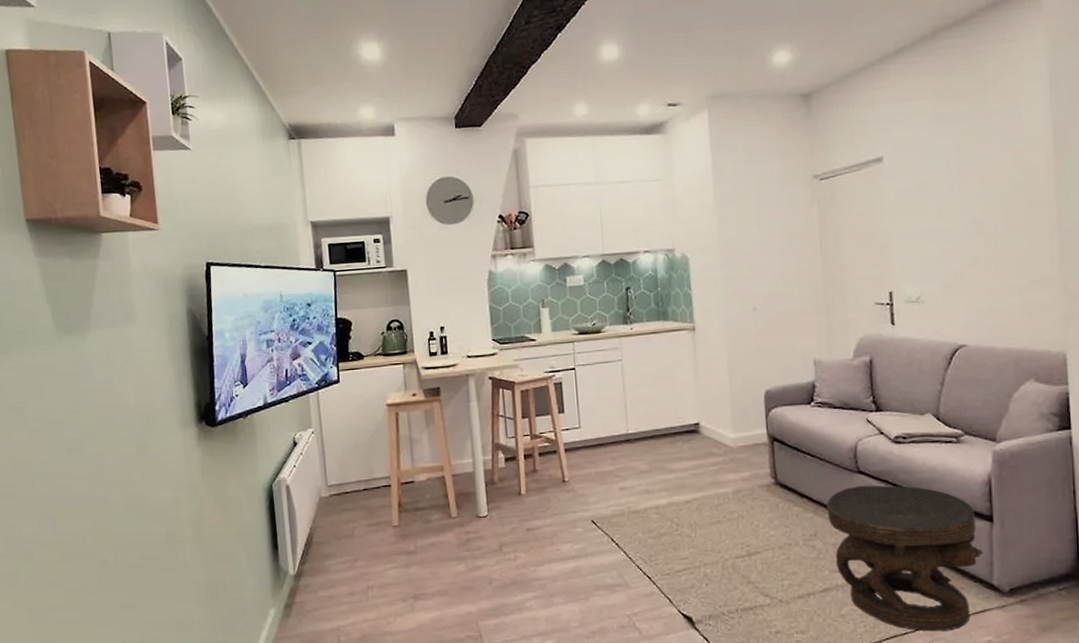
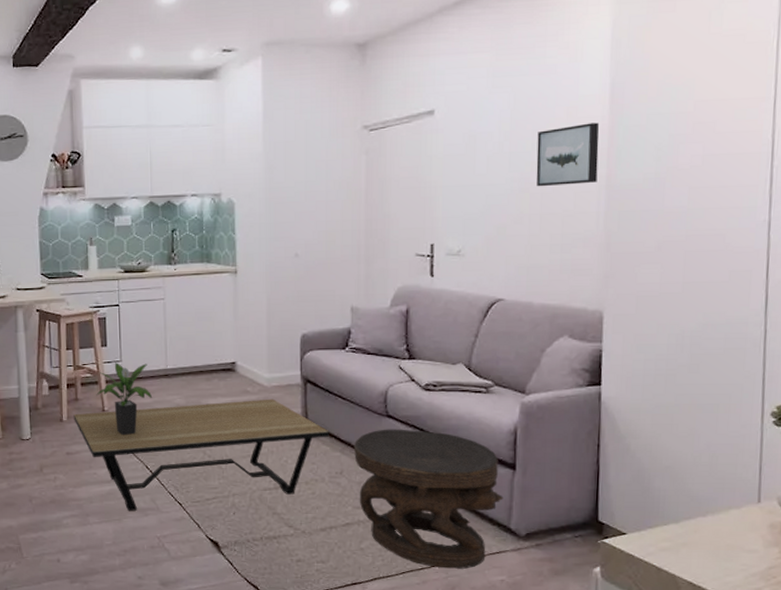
coffee table: none [532,459,801,589] -> present [73,398,329,512]
potted plant: none [555,429,615,507] -> present [96,363,153,436]
wall art: none [986,164,1048,230] -> present [536,122,600,187]

